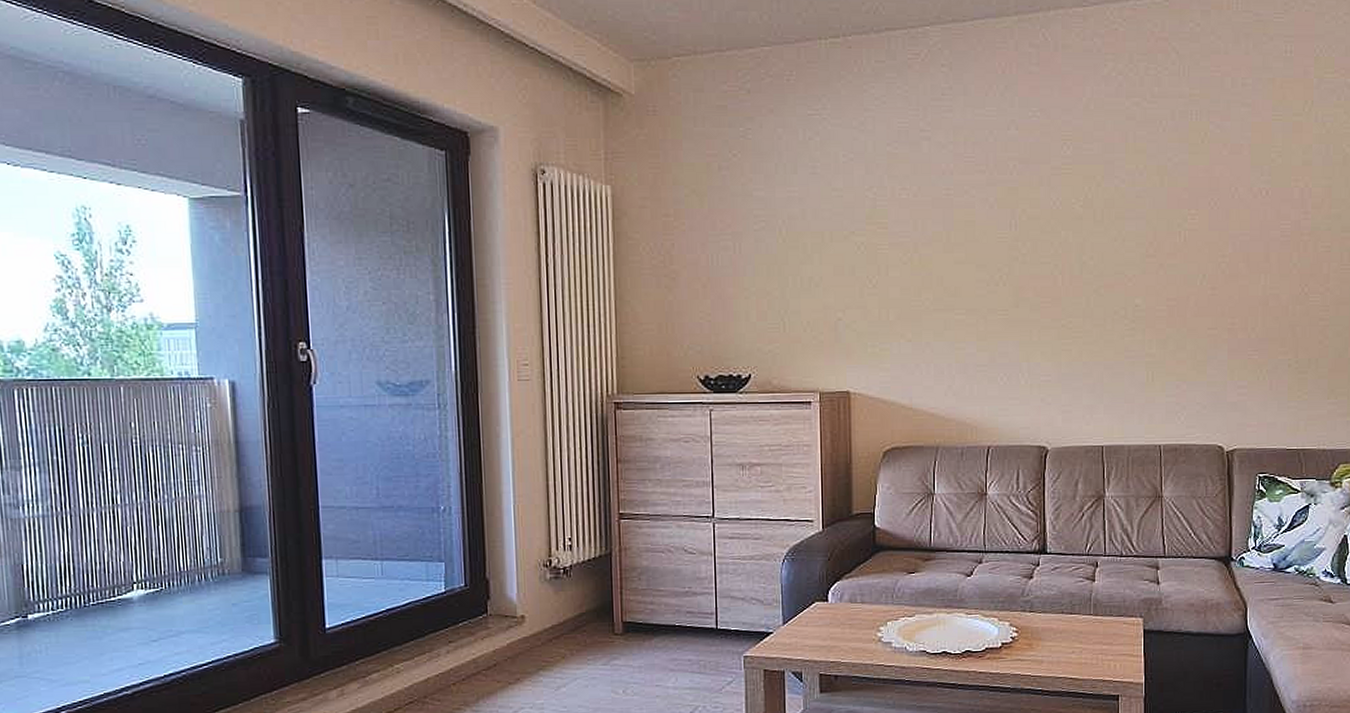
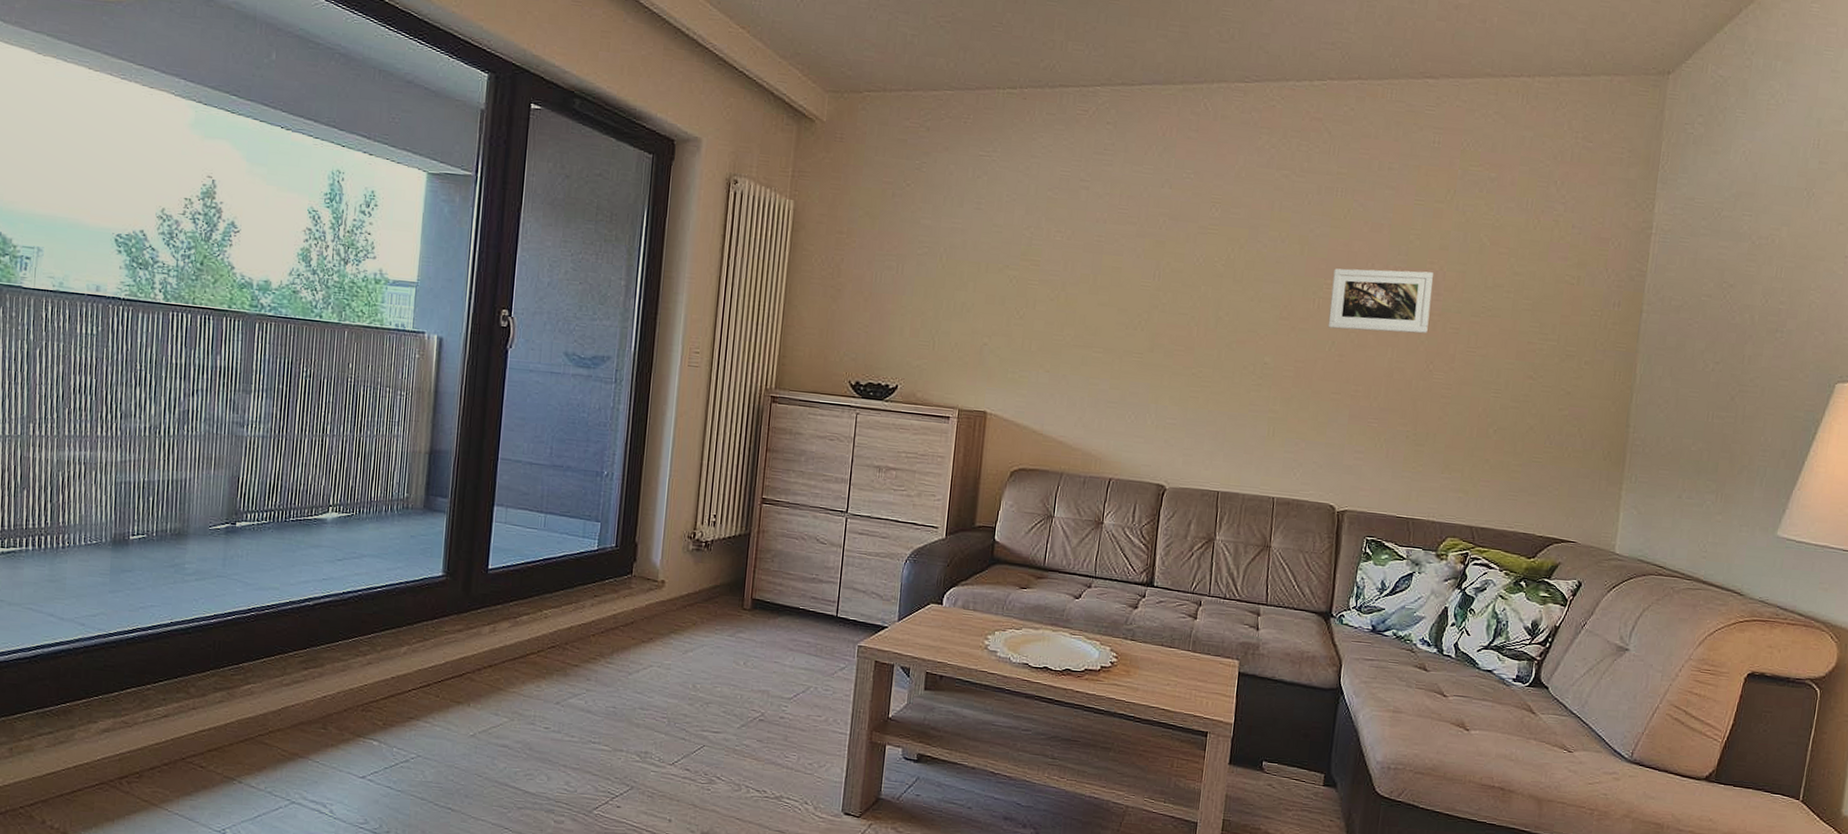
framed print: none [1196,190,1300,261] -> present [1327,268,1433,334]

